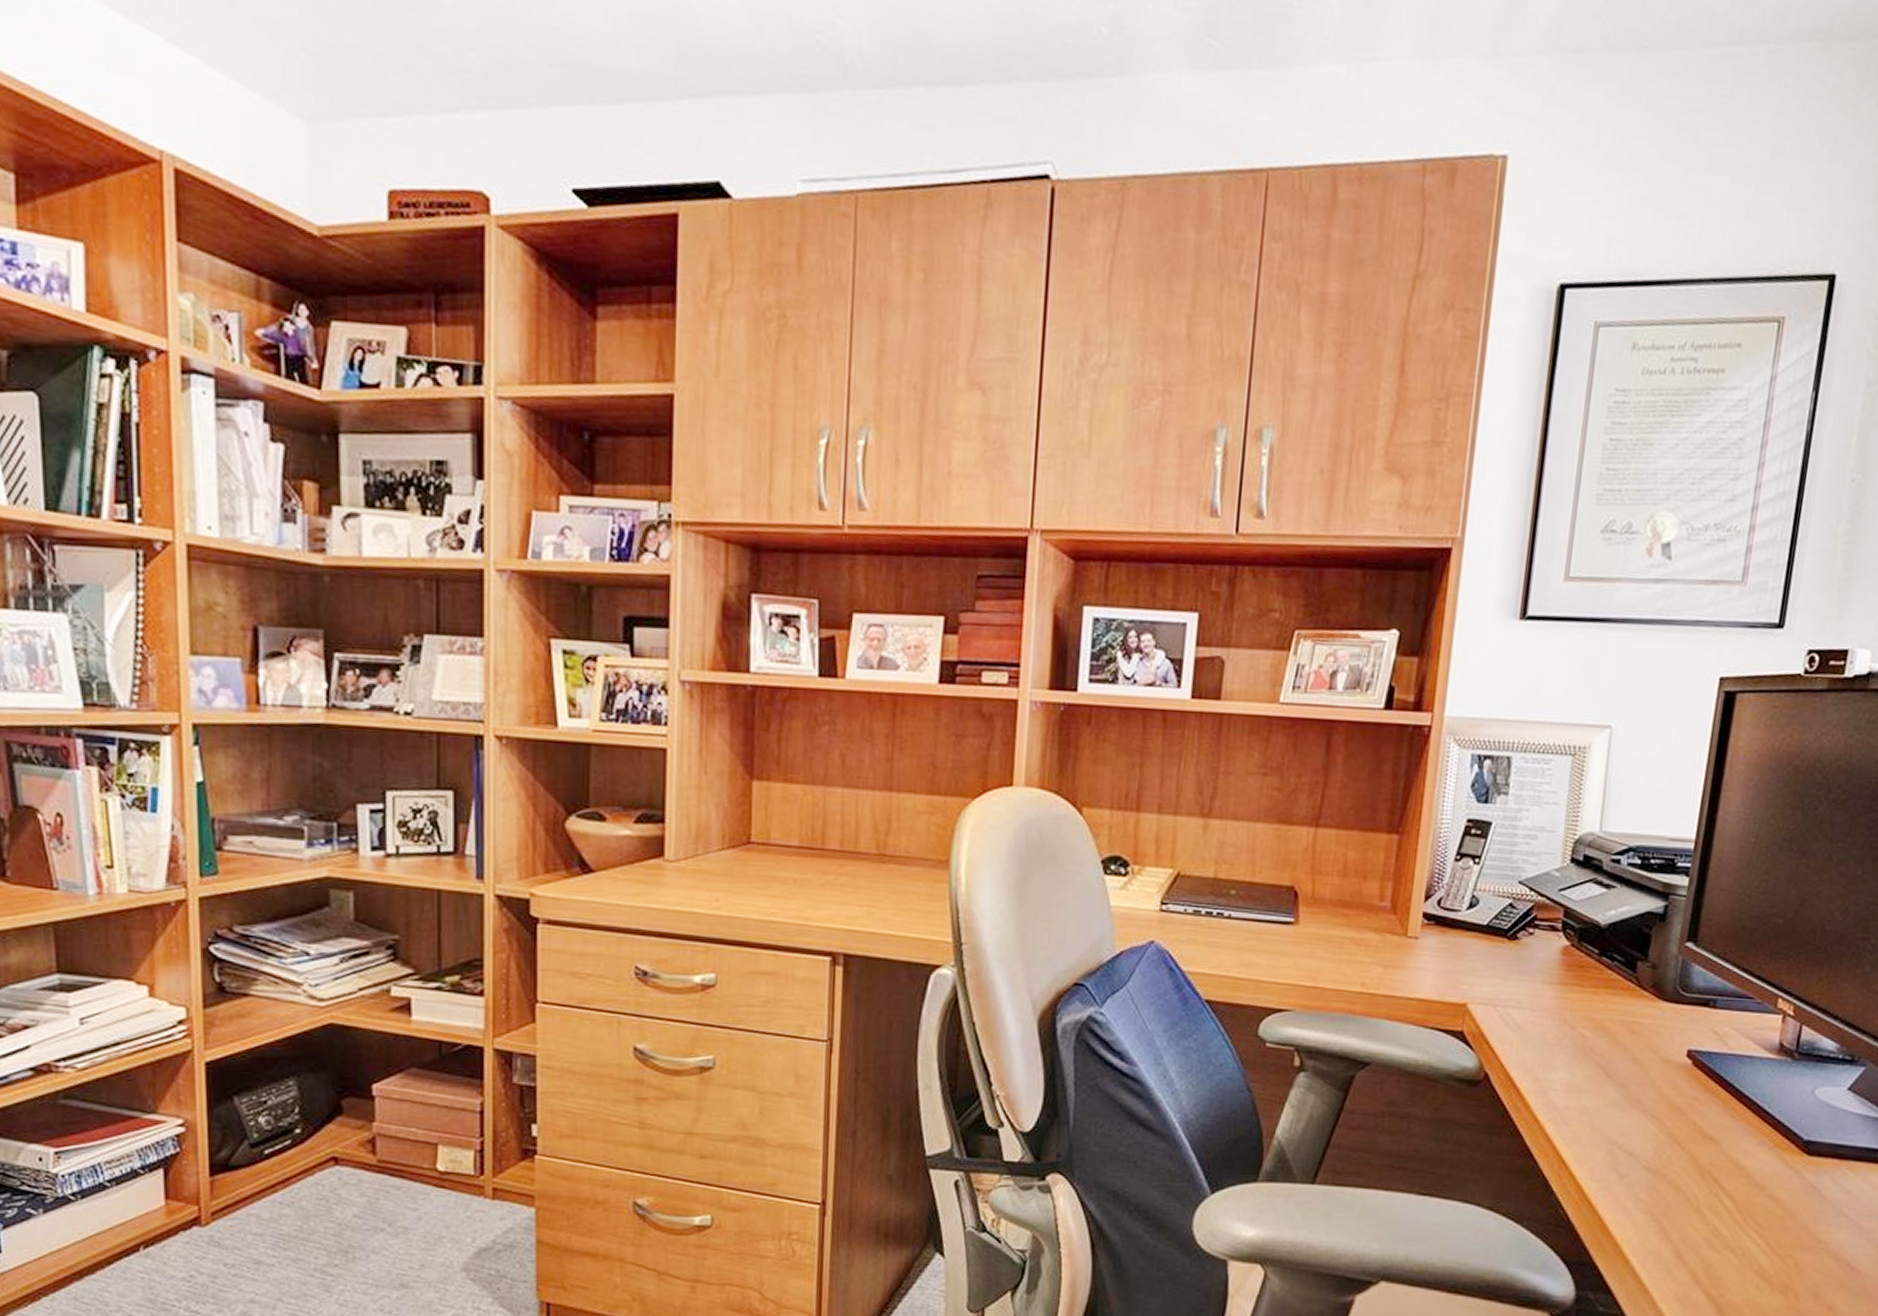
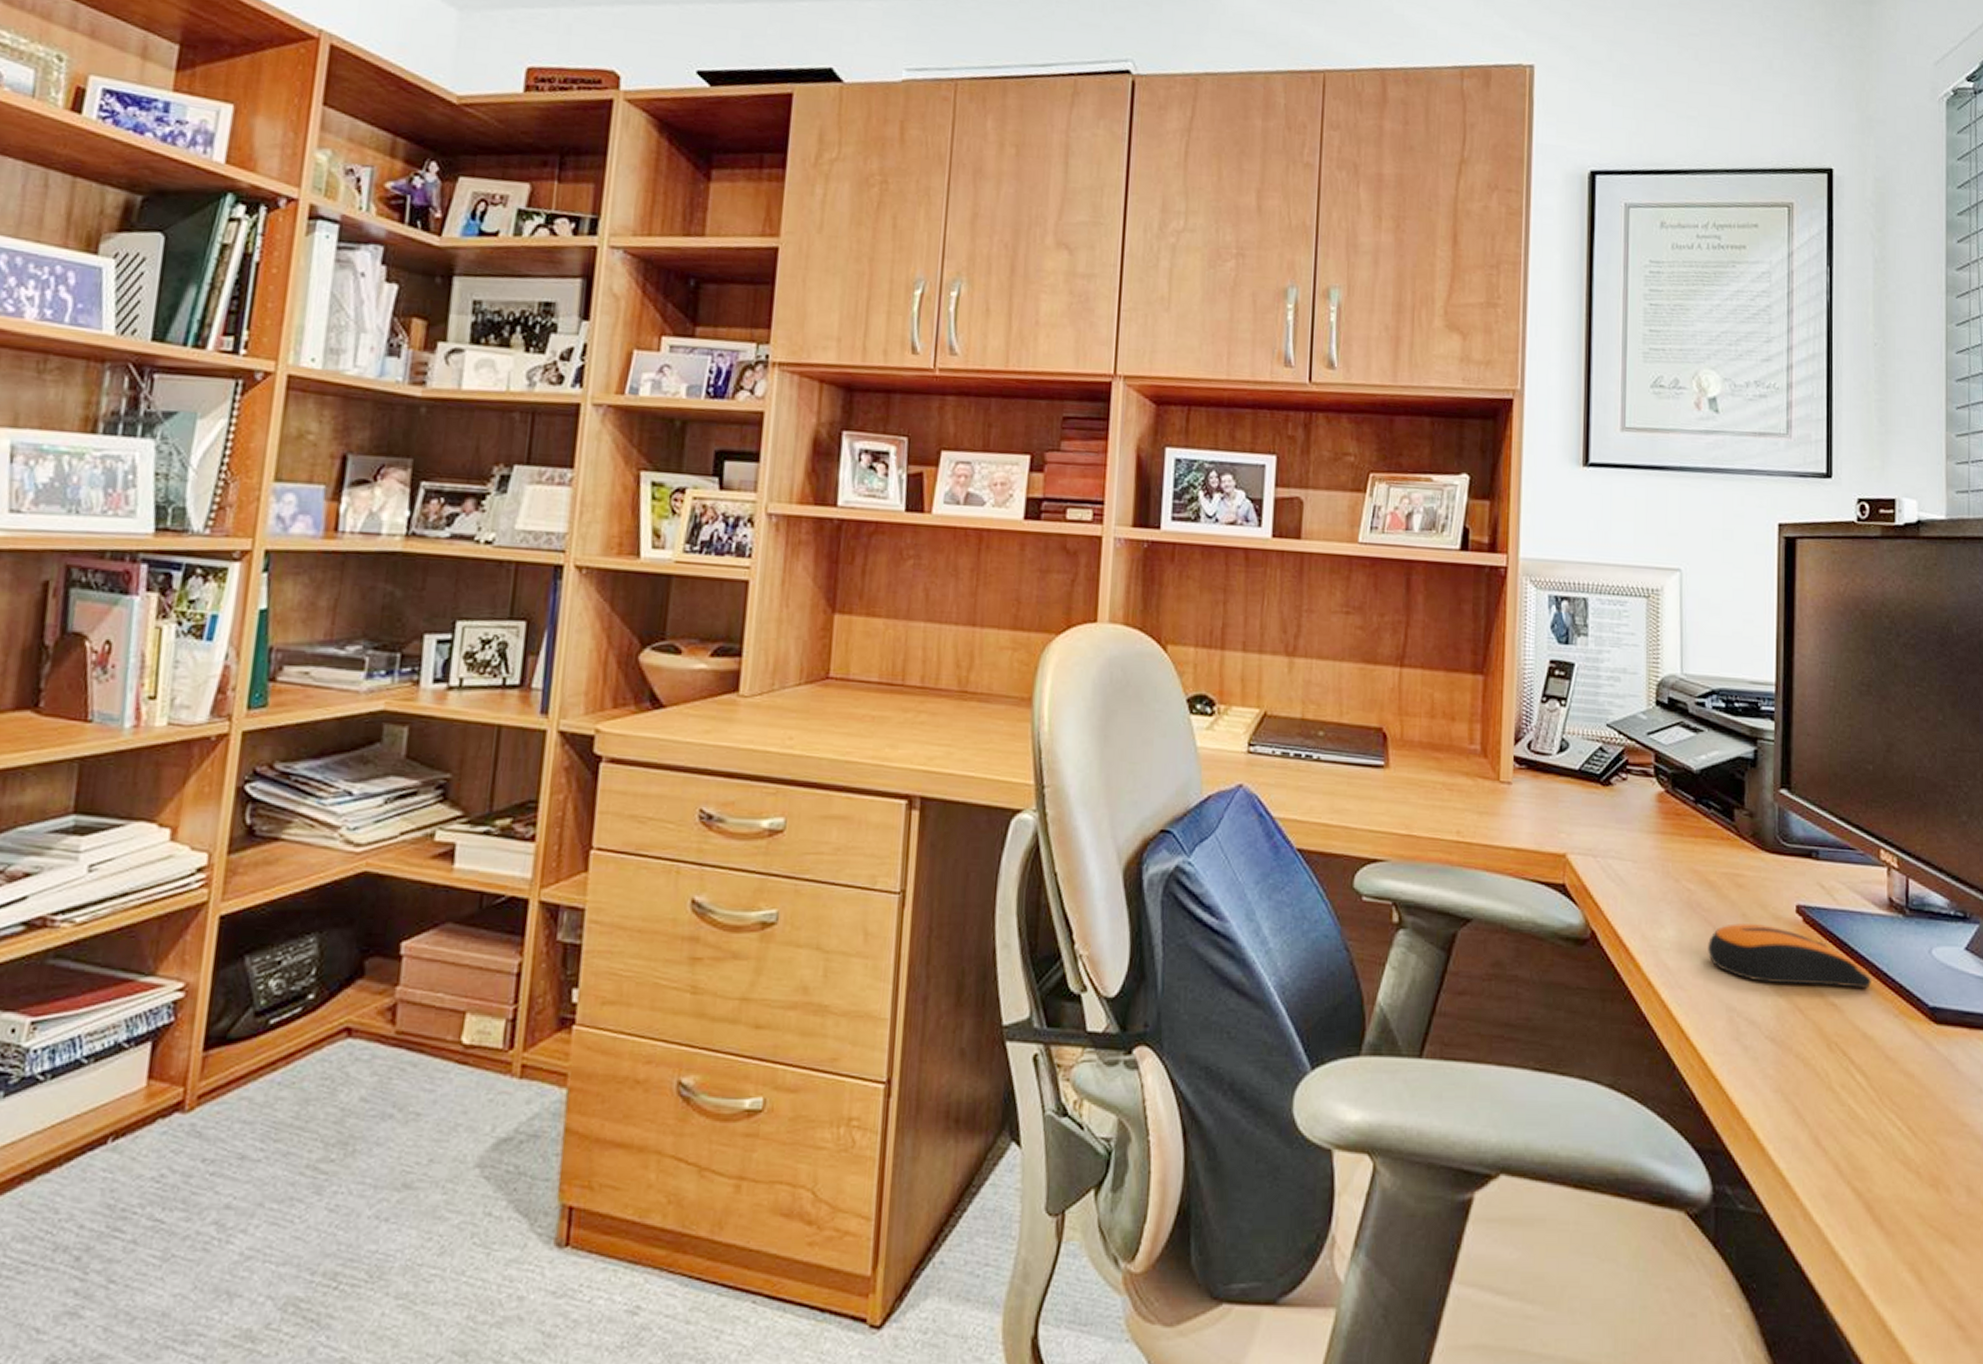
computer mouse: none [1596,1065,1751,1124] -> present [1708,922,1871,989]

